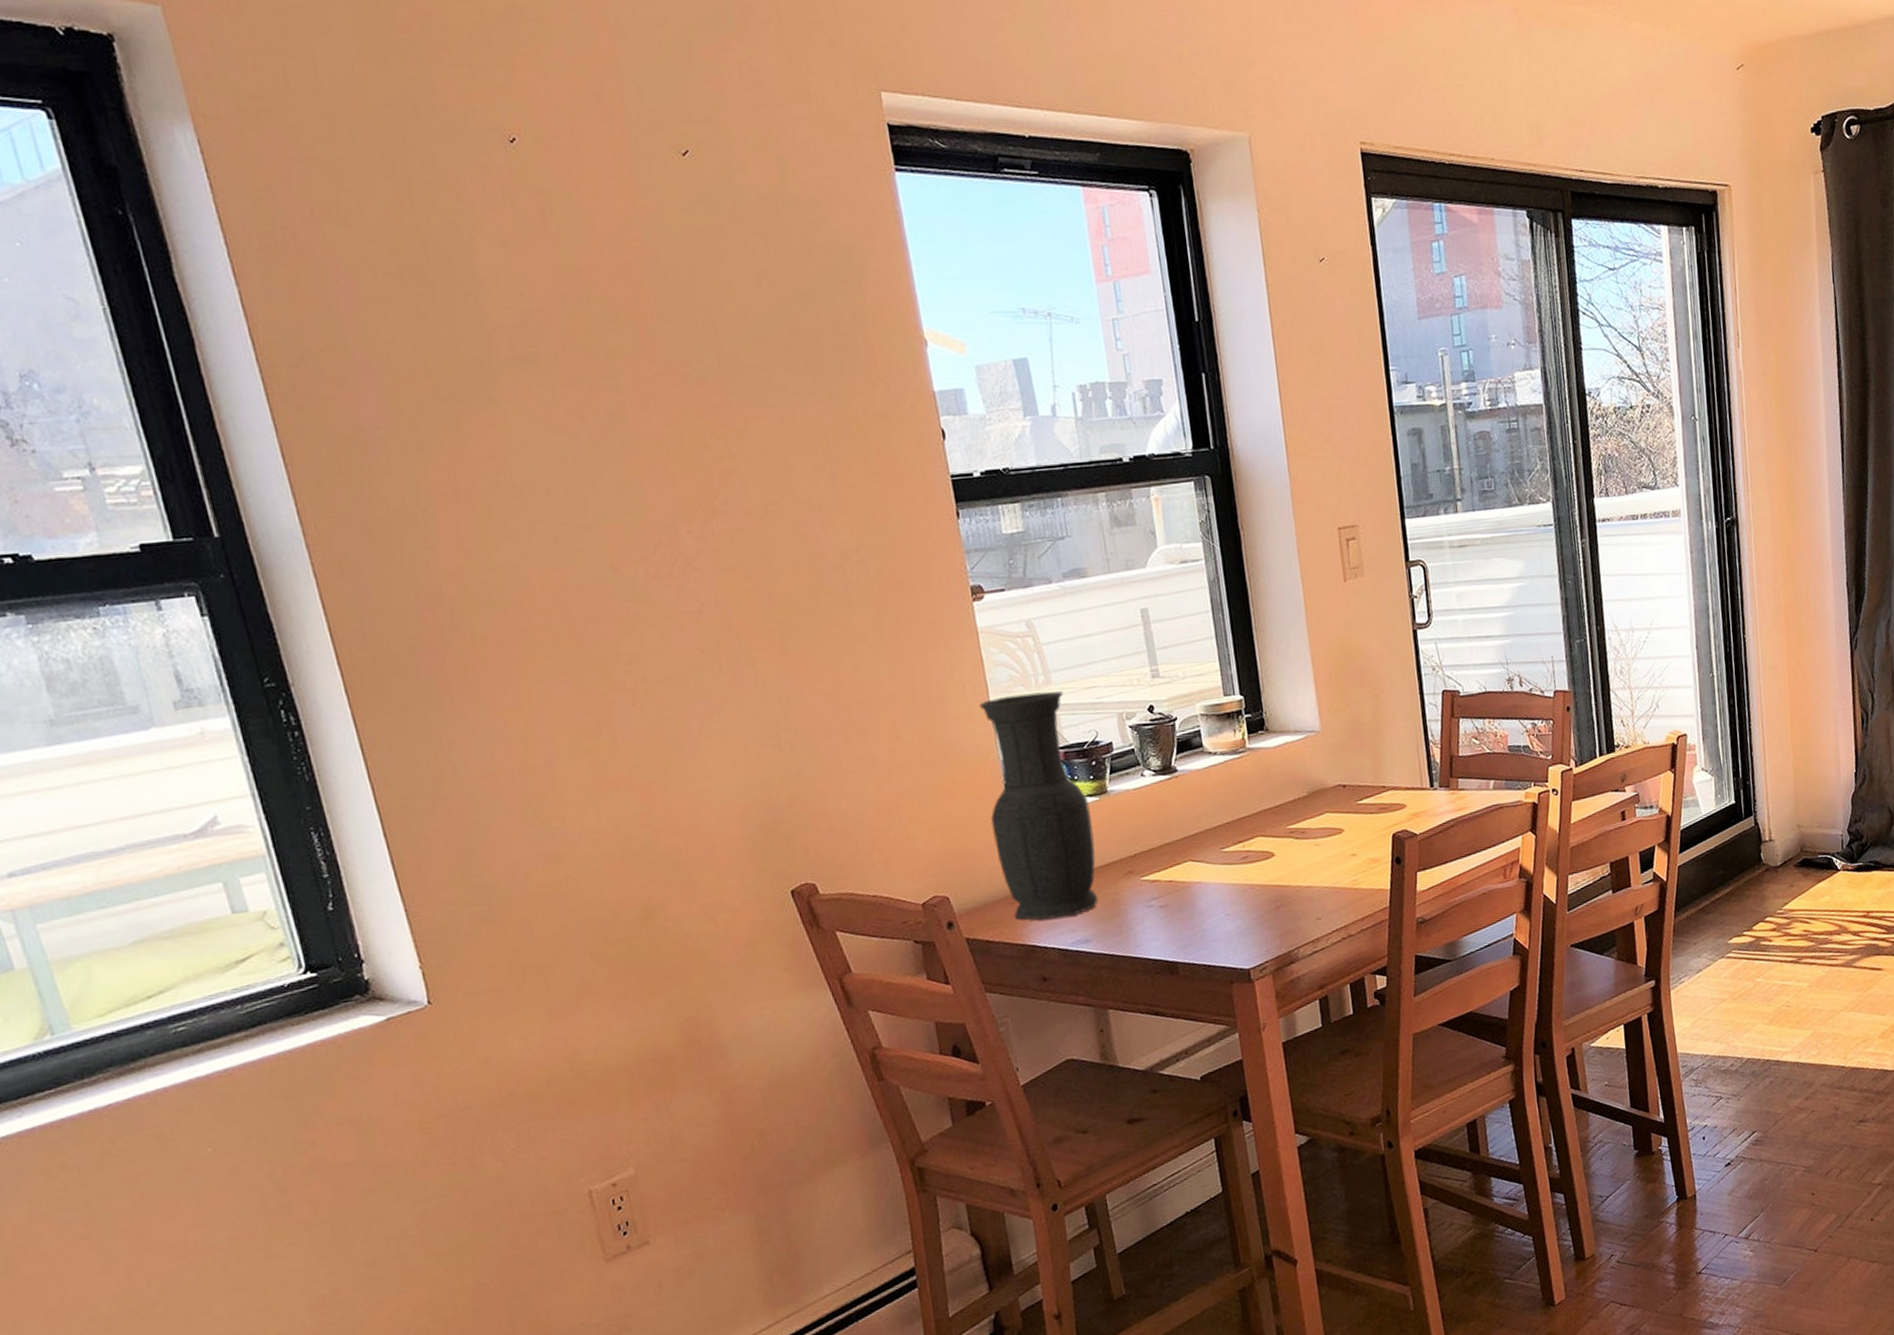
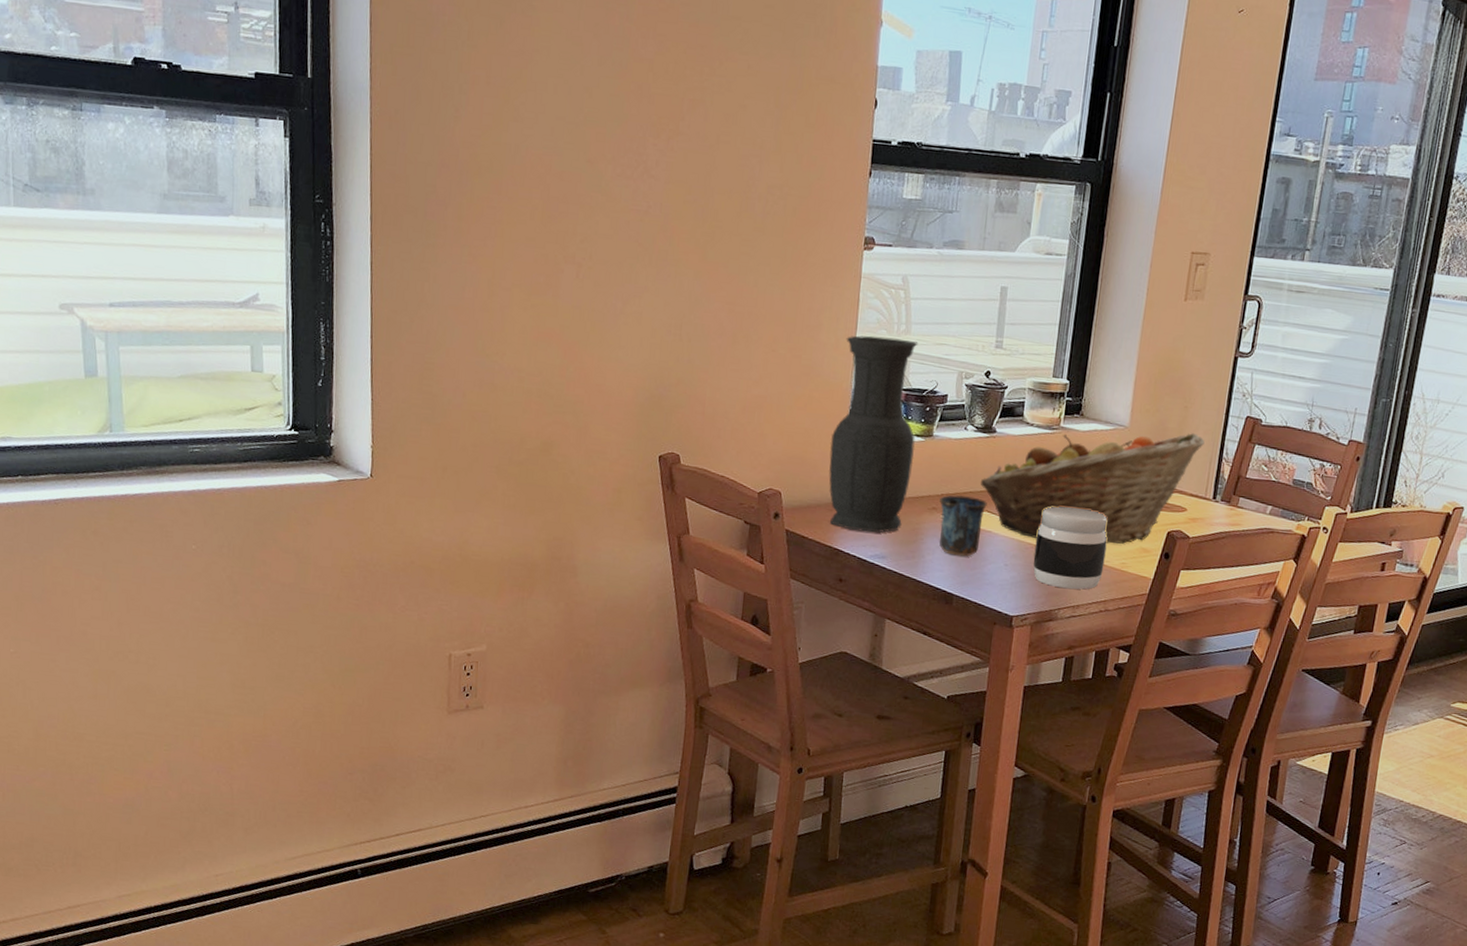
mug: none [1134,848,1192,919] -> present [939,494,987,557]
fruit basket: none [1175,721,1406,878] -> present [981,433,1205,544]
jar: none [1251,831,1335,925] -> present [1033,506,1108,590]

